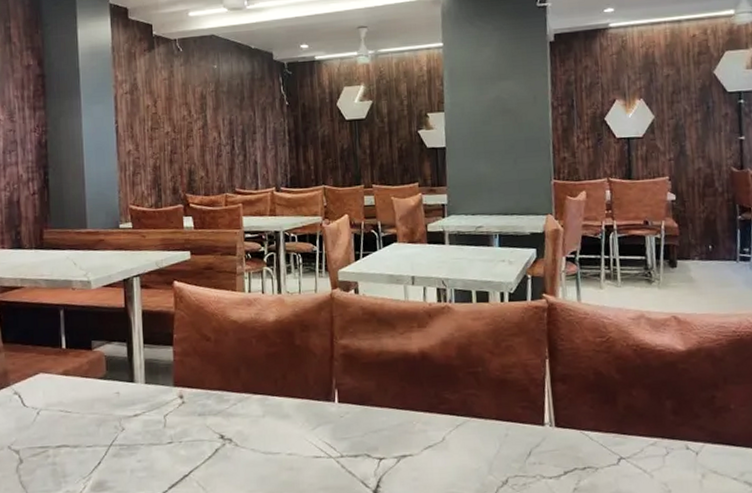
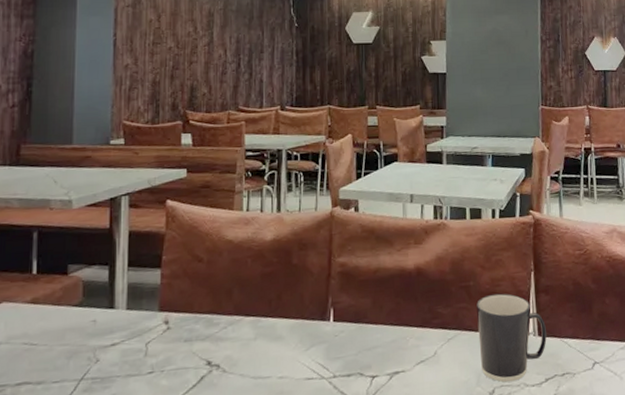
mug: none [486,381,565,473] -> present [476,293,547,383]

